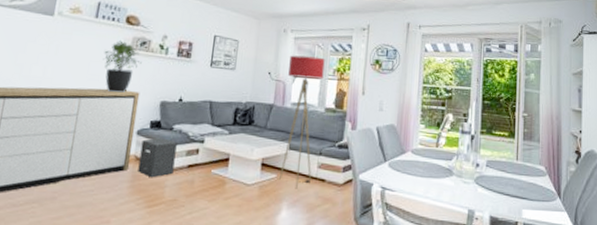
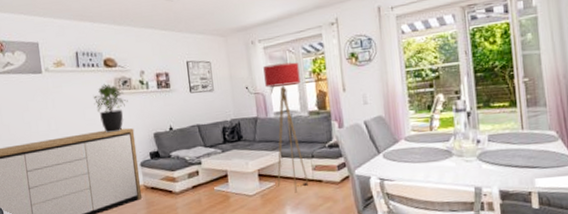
speaker: present [138,138,177,178] -> none [147,165,181,203]

